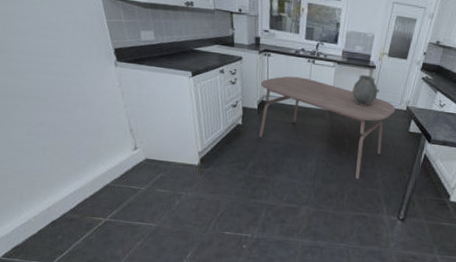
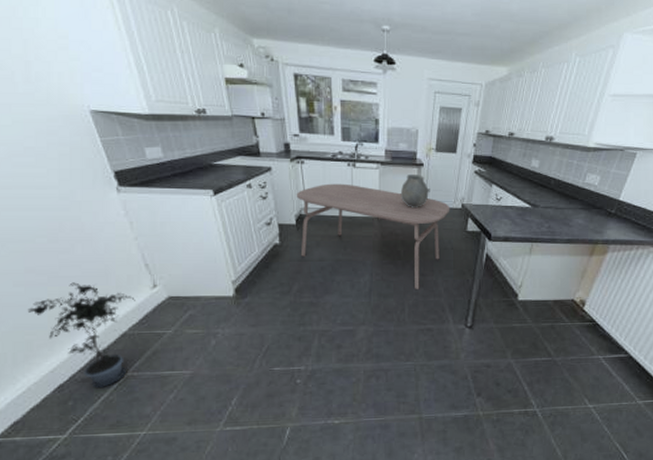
potted plant: none [35,137,119,228] -> present [27,282,135,388]

